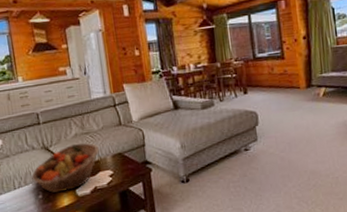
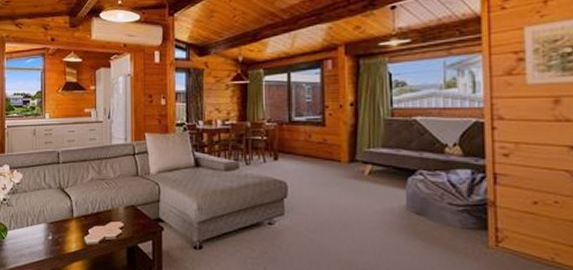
fruit basket: present [31,143,99,193] -> none [45,188,112,237]

